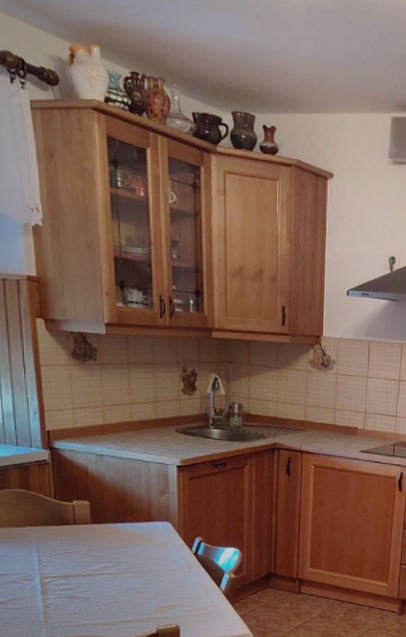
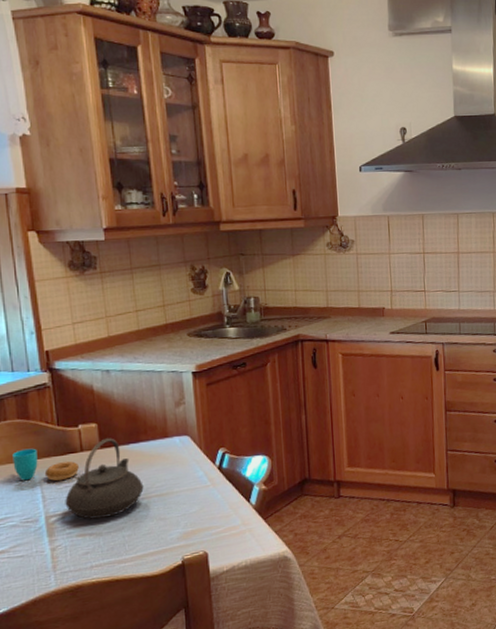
cup: none [14,516,71,548] -> present [12,448,79,482]
teapot: none [58,515,127,585] -> present [65,438,144,519]

